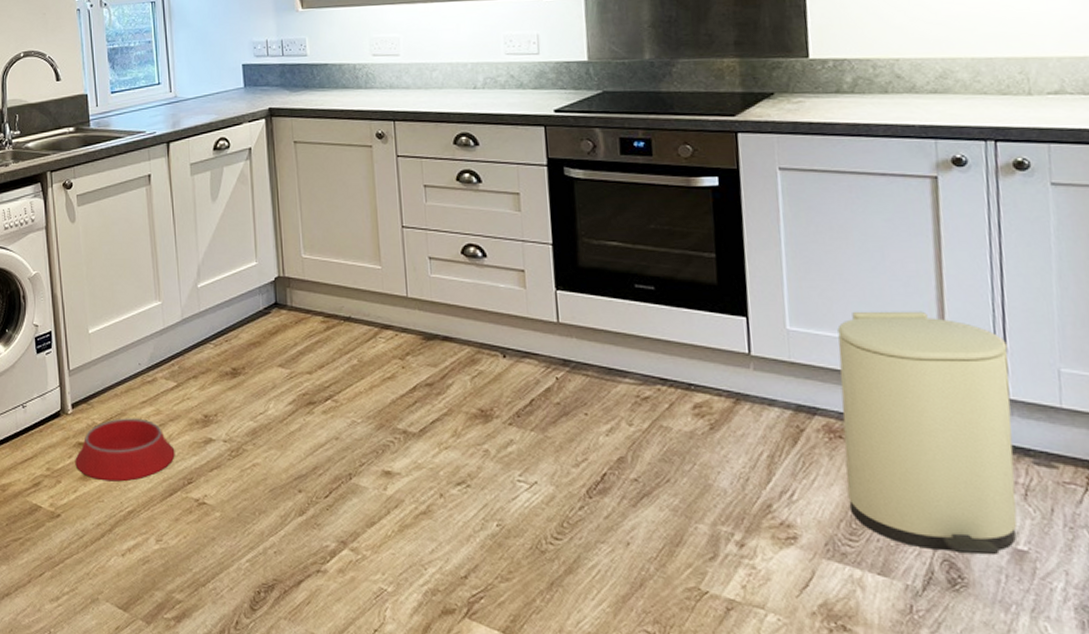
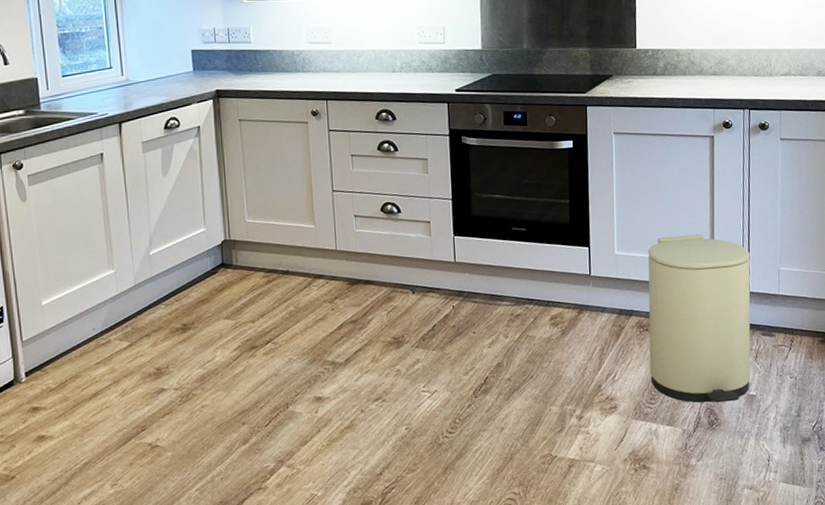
pet bowl: present [75,418,175,482] -> none [29,378,129,439]

